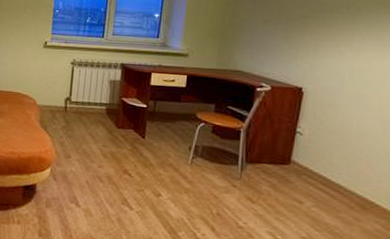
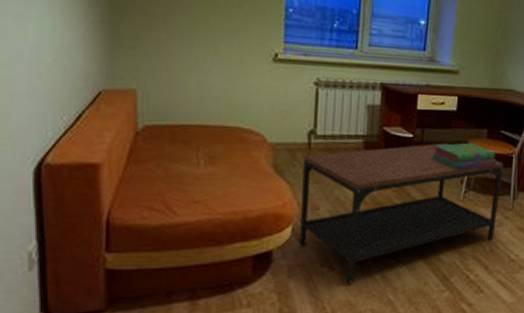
coffee table: none [55,113,231,221] -> present [299,143,504,284]
stack of books: none [162,114,224,138] -> present [431,142,497,170]

